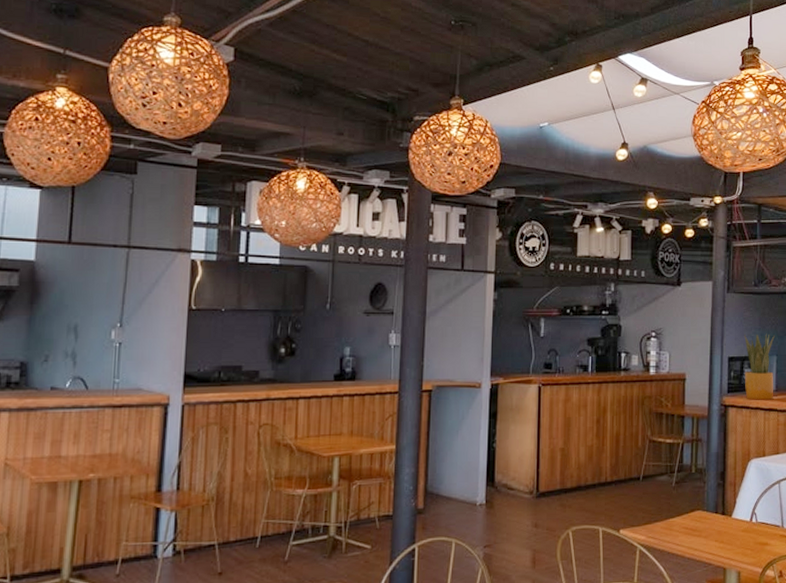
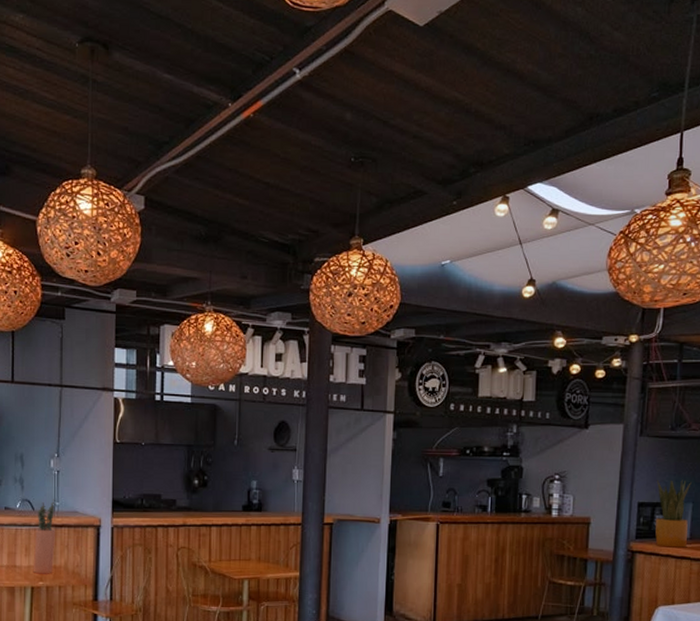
vase: none [82,375,115,465] -> present [33,499,56,574]

